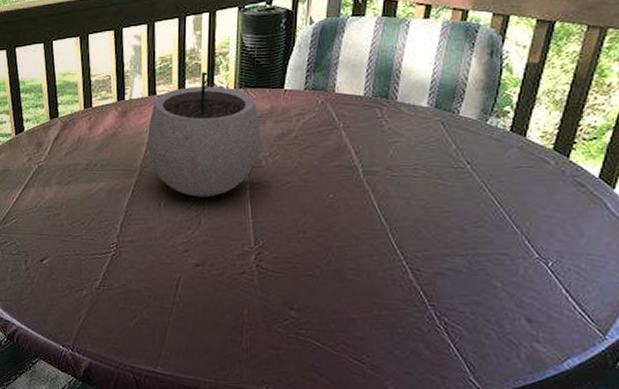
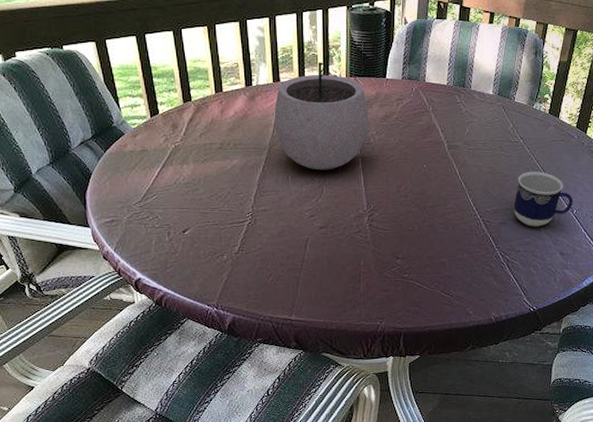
cup: none [455,207,547,282] -> present [513,172,573,227]

